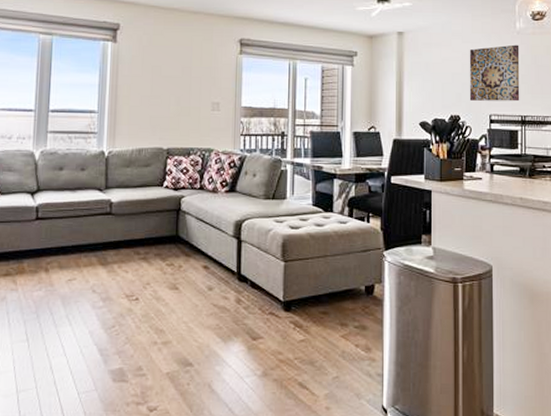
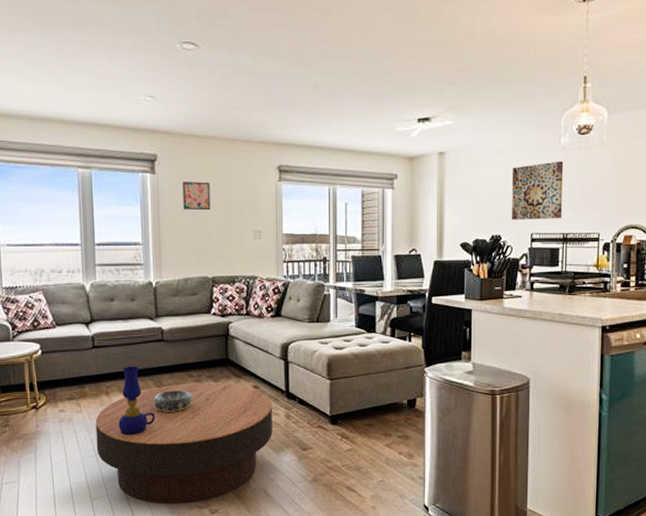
coffee table: none [29,261,222,399] -> present [95,383,272,504]
oil lamp: none [55,240,97,318] -> present [118,365,156,436]
decorative bowl: none [94,268,138,292] -> present [153,390,193,412]
wall art: none [142,51,171,81] -> present [183,182,211,211]

